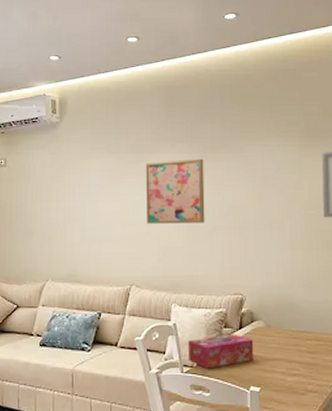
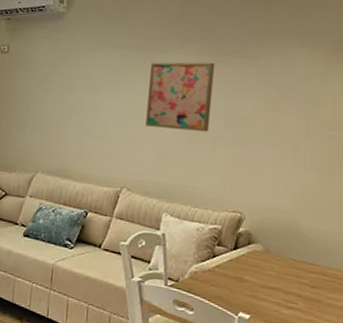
tissue box: present [188,334,253,369] -> none [175,253,248,286]

